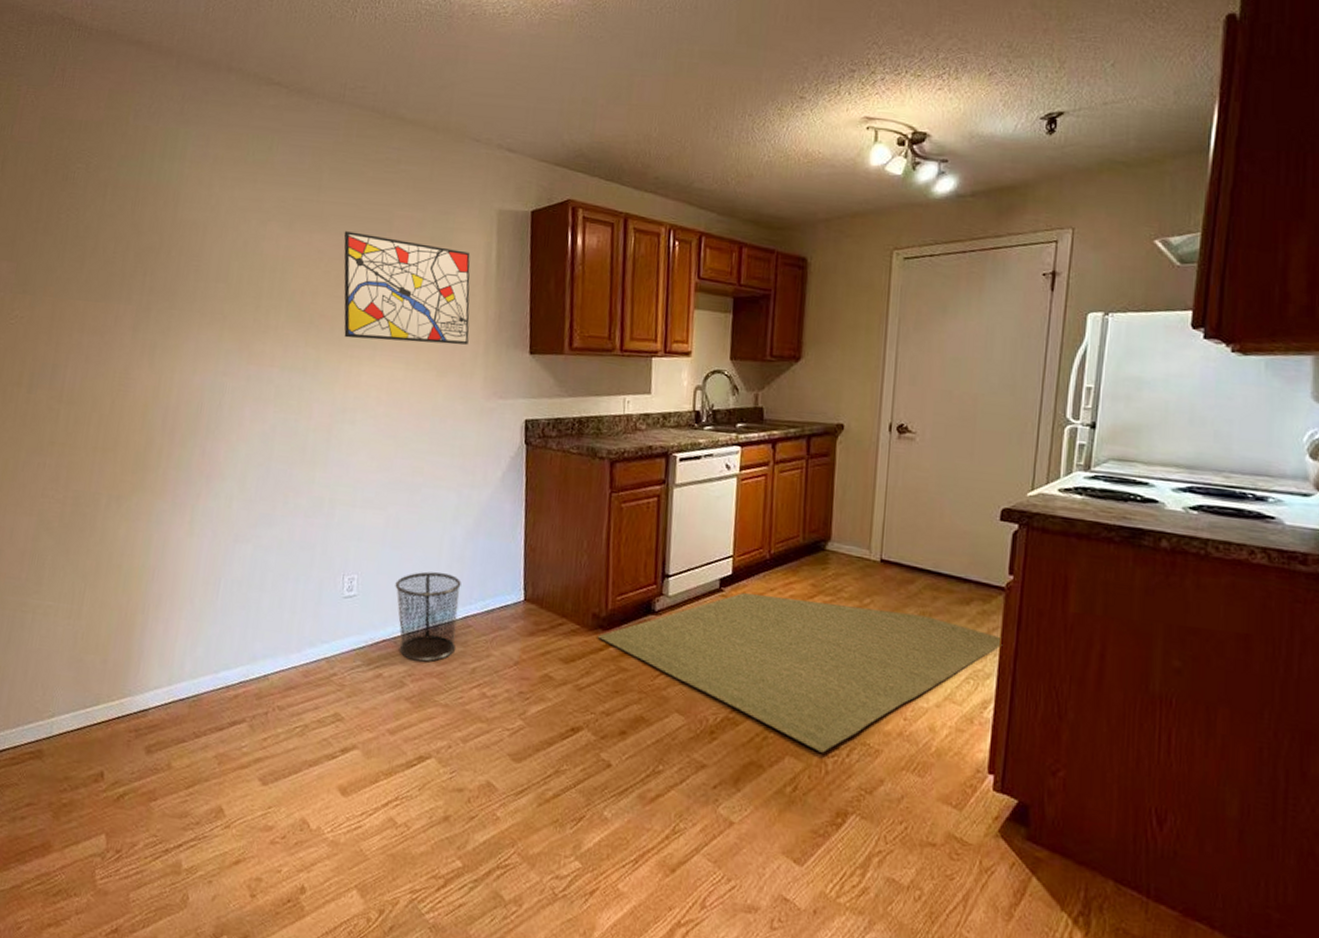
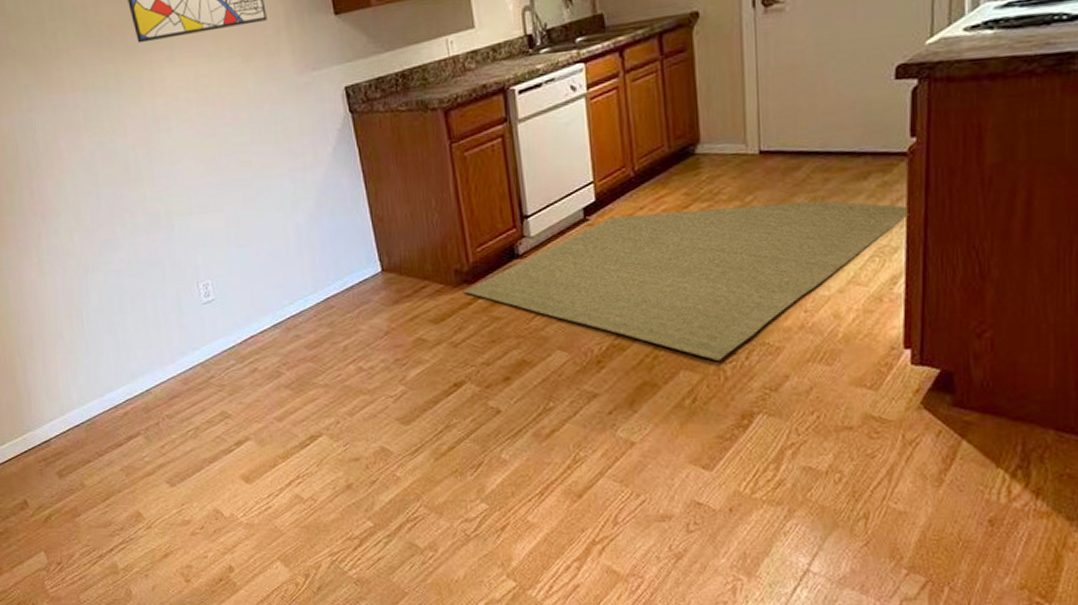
waste bin: present [395,571,461,662] -> none [249,261,323,350]

